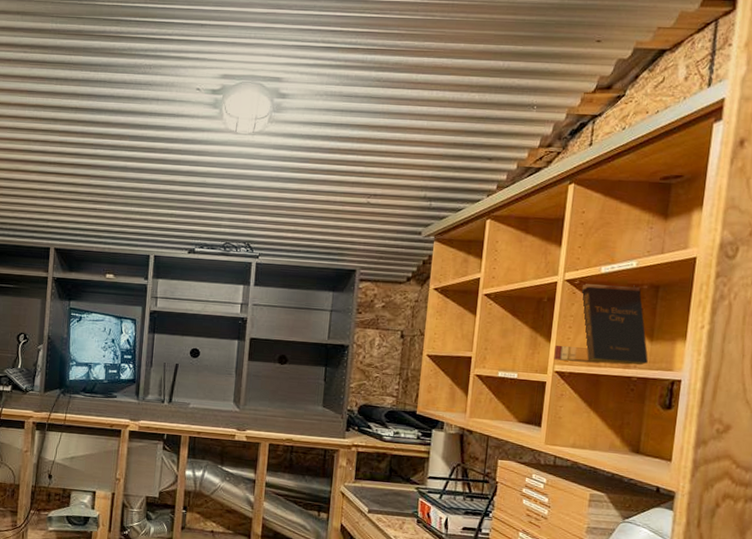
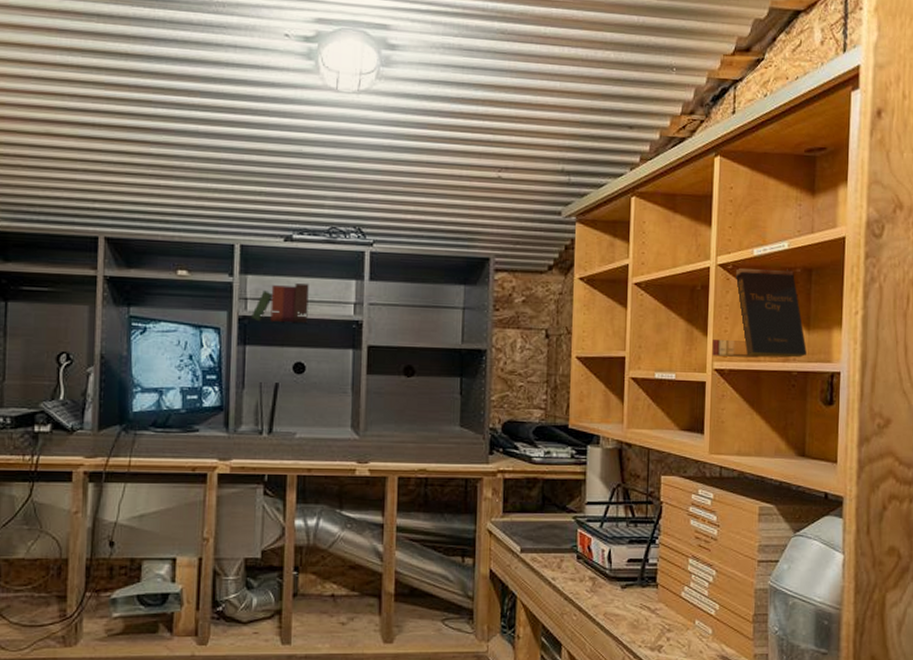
books: none [160,287,206,319] -> present [251,283,309,324]

